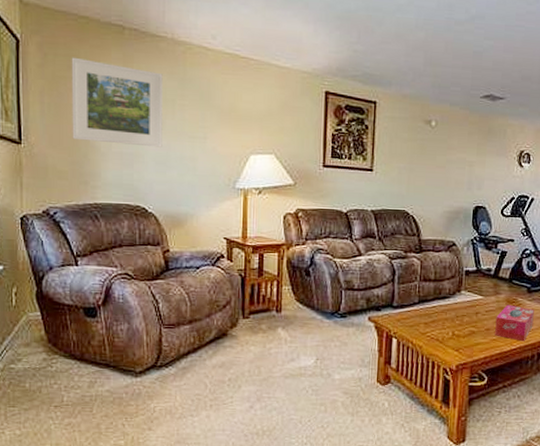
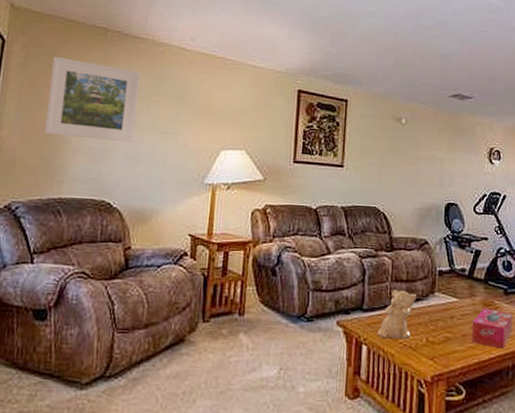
teddy bear: none [406,288,443,333] -> present [377,289,416,339]

